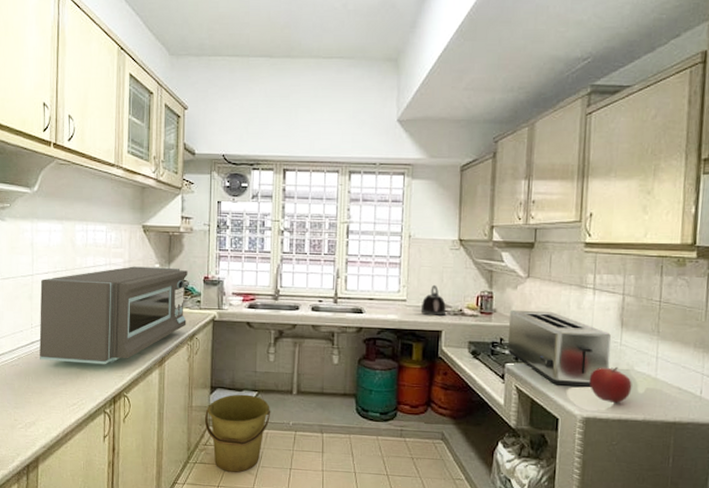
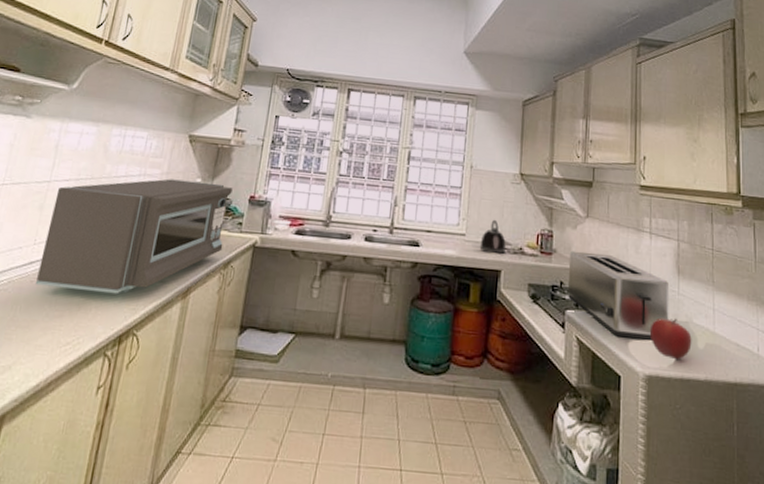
bucket: present [204,394,271,473] -> none [227,336,308,439]

